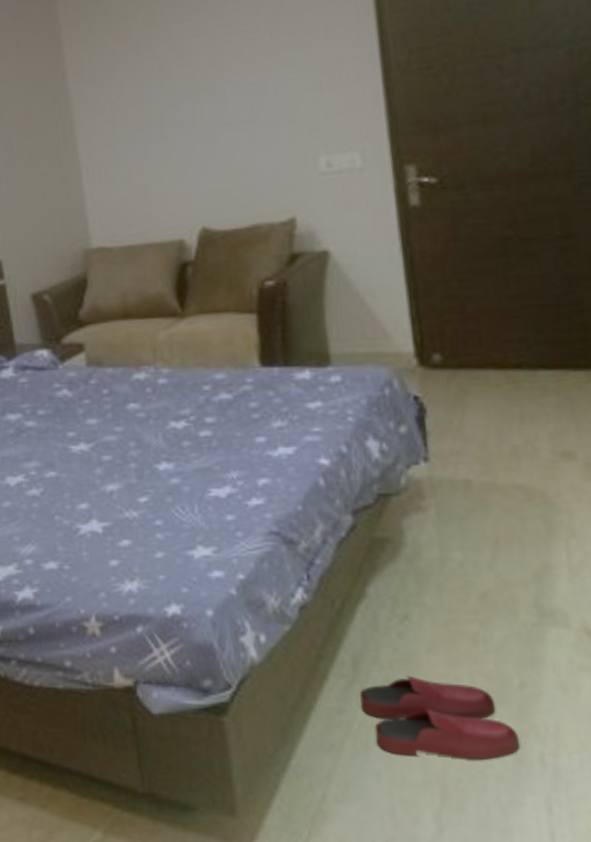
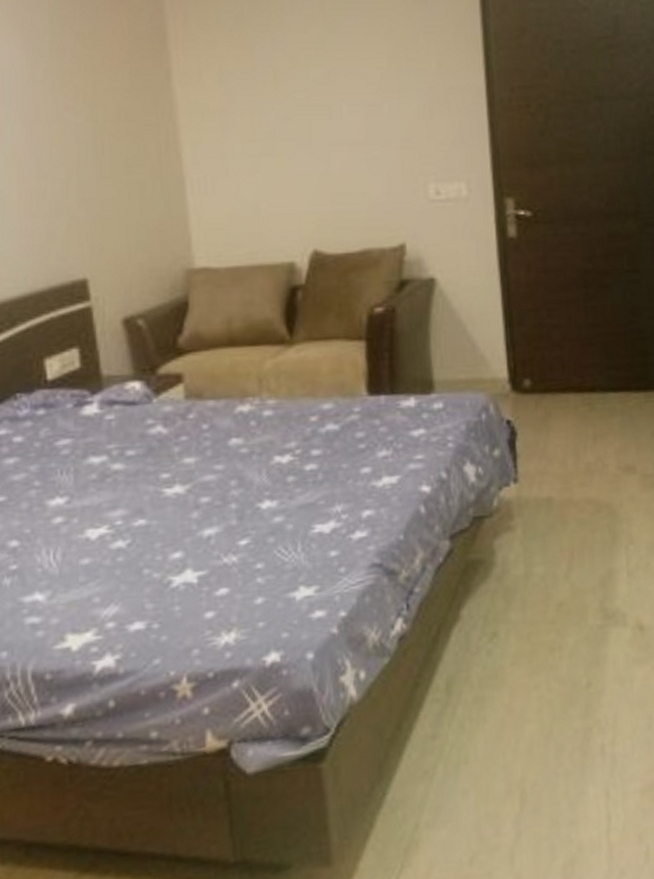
slippers: present [360,675,520,761] -> none [452,690,586,770]

